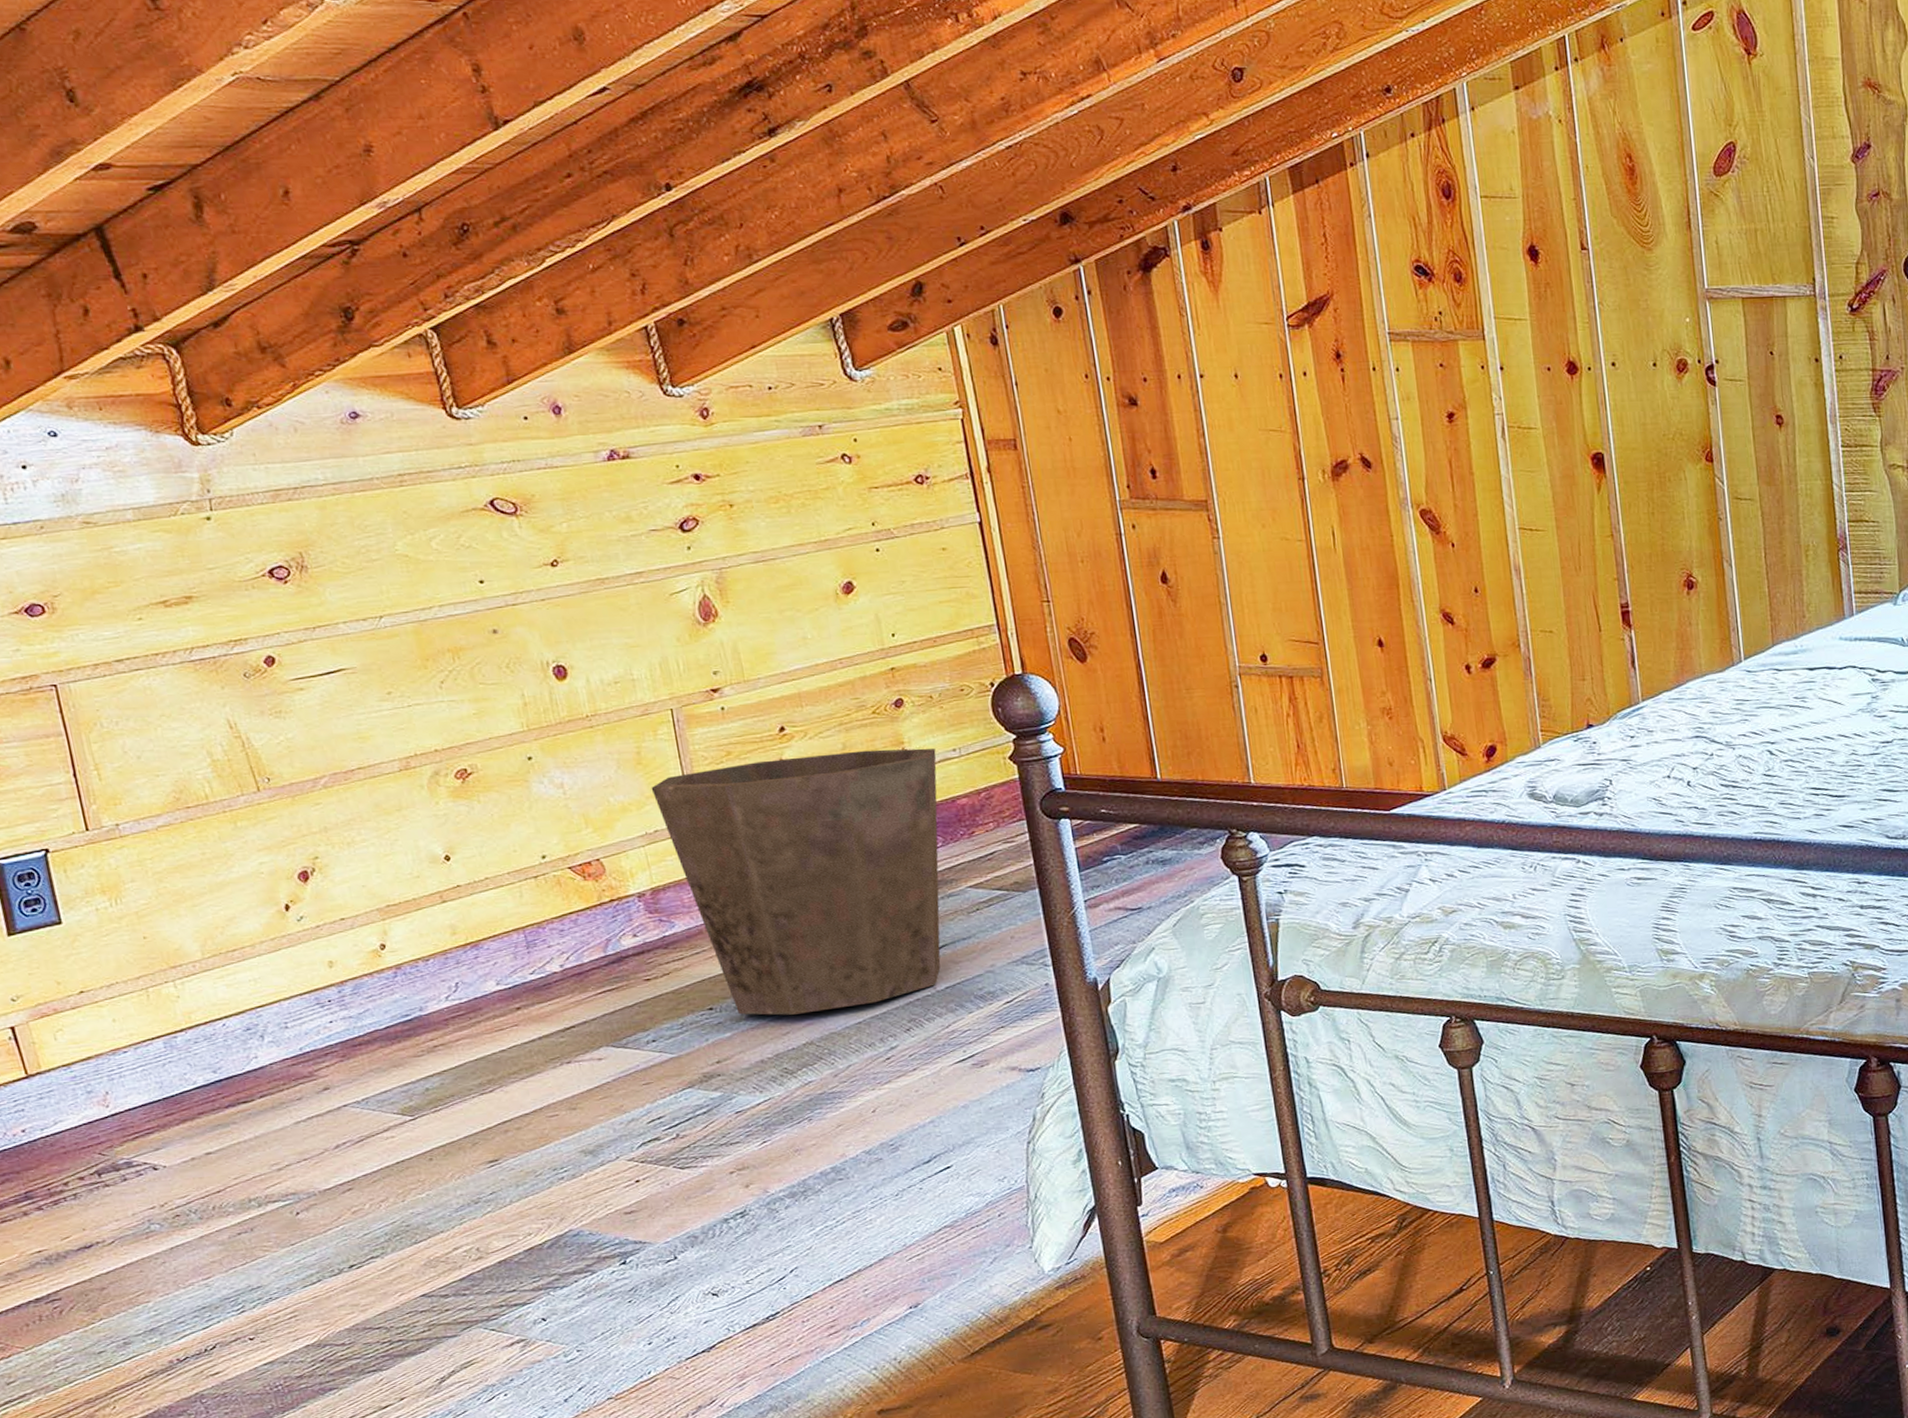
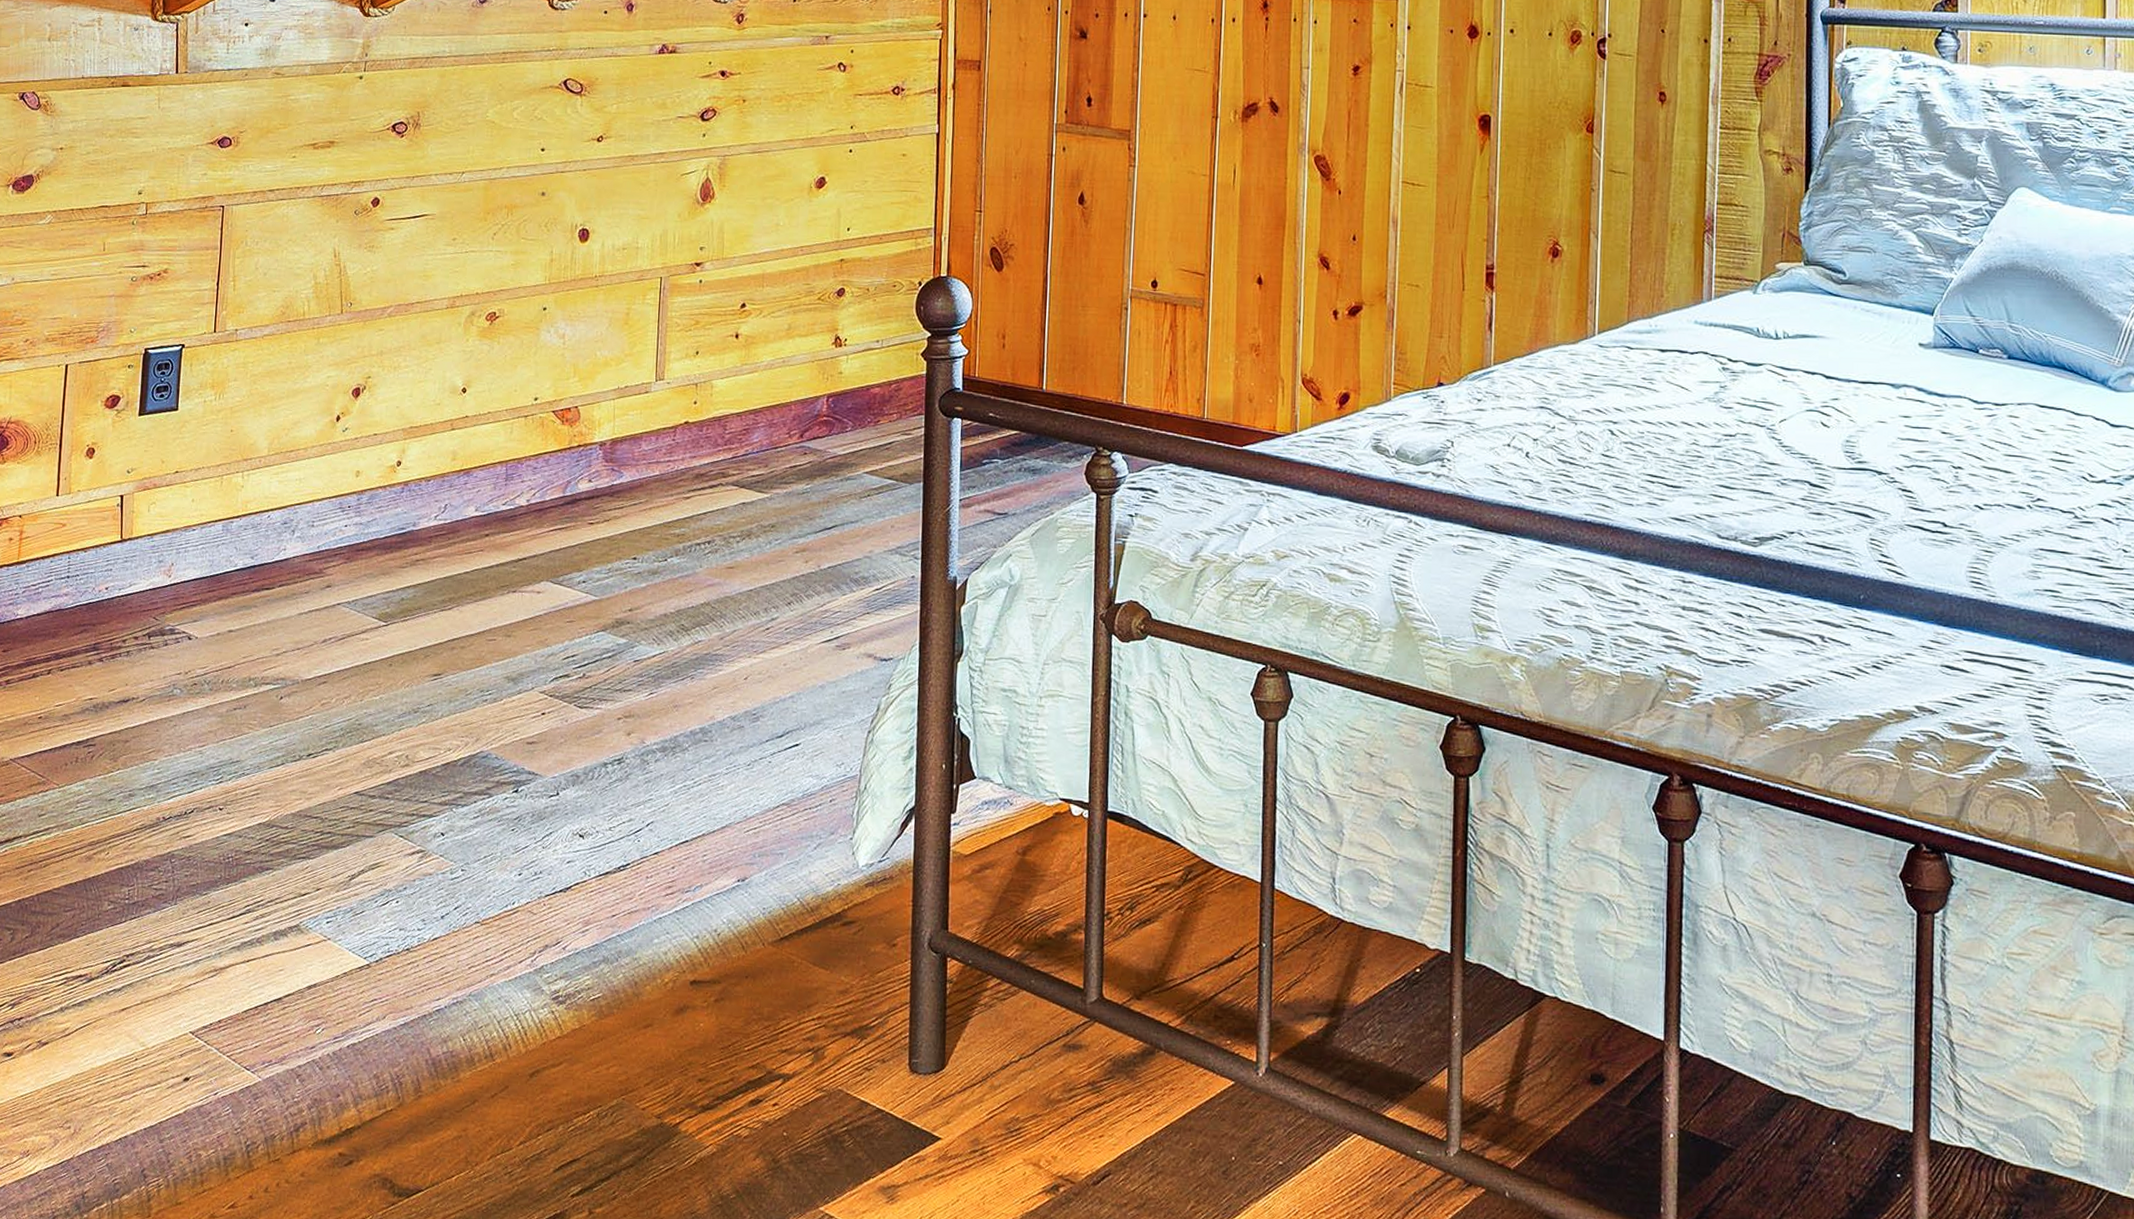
waste bin: present [651,748,941,1016] -> none [630,332,863,575]

